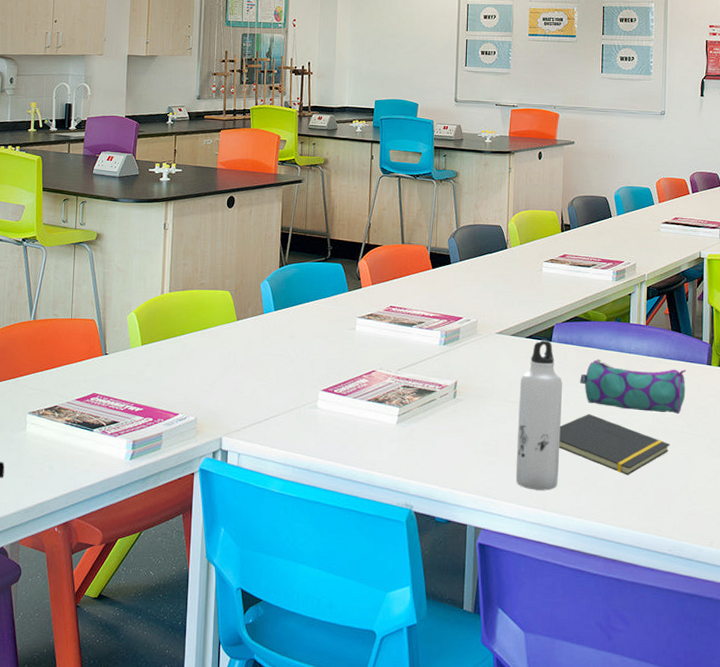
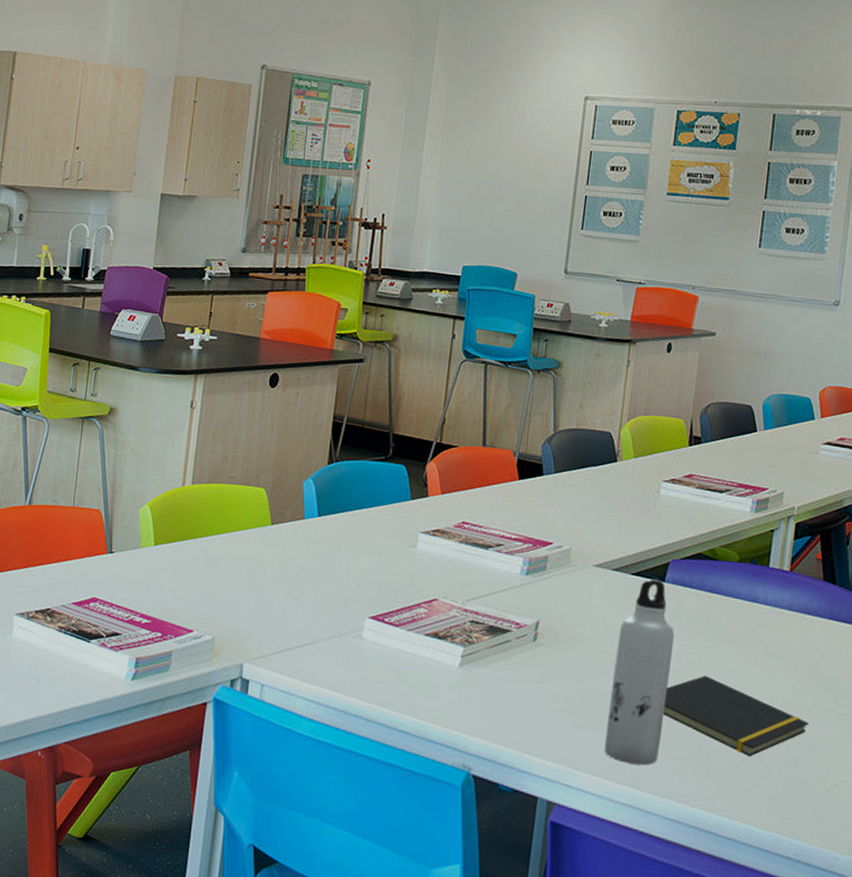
pencil case: present [580,359,686,414] -> none [697,608,839,686]

